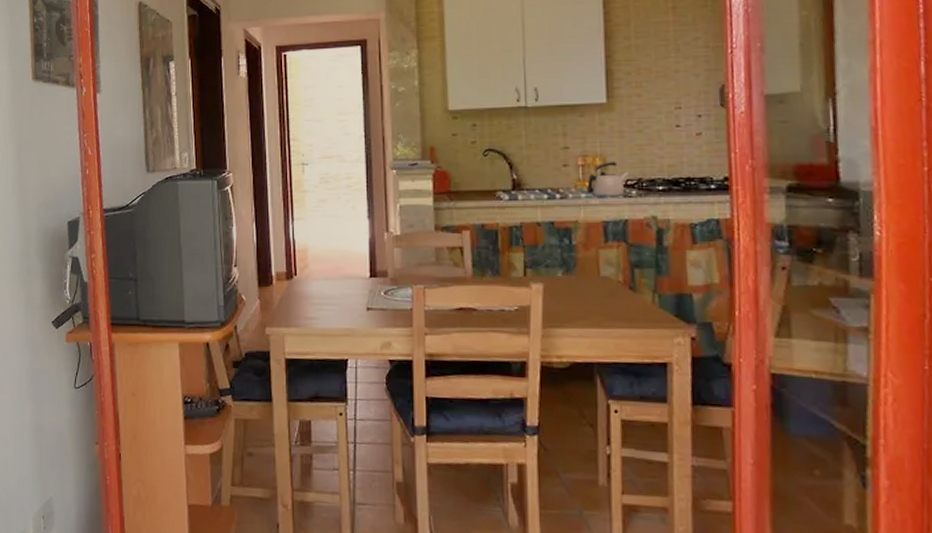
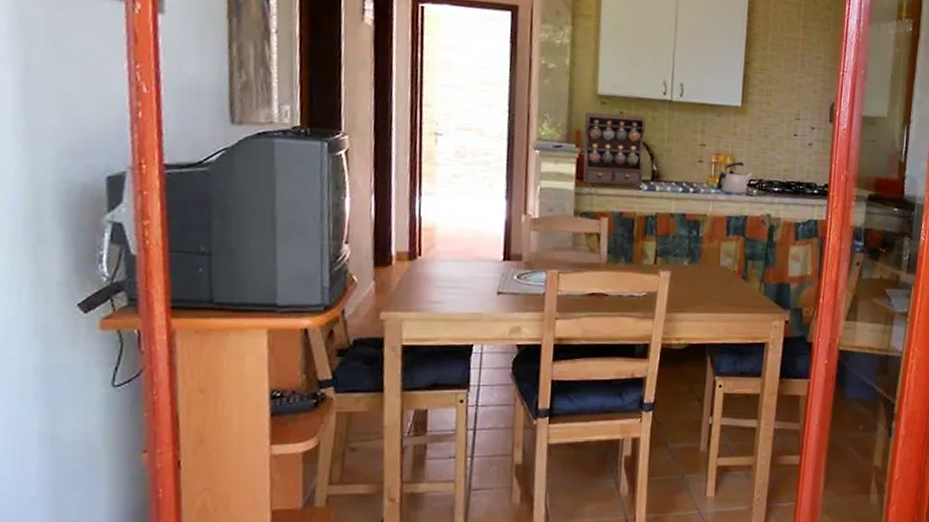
spice rack: none [438,125,503,198] -> present [582,111,647,186]

